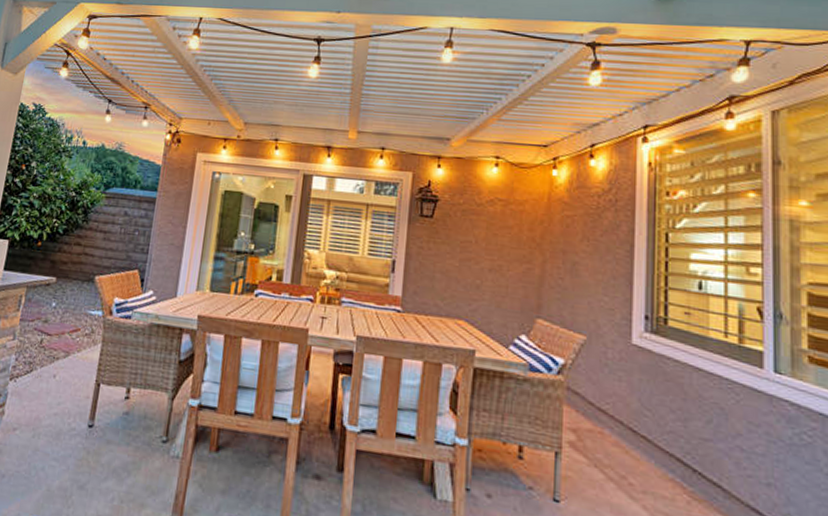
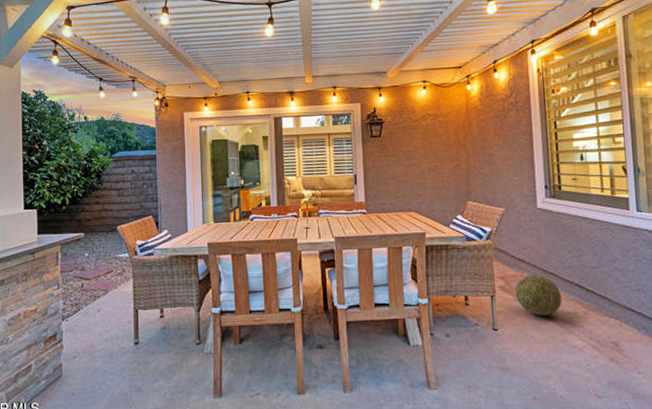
decorative ball: none [590,433,656,496] -> present [515,274,563,316]

